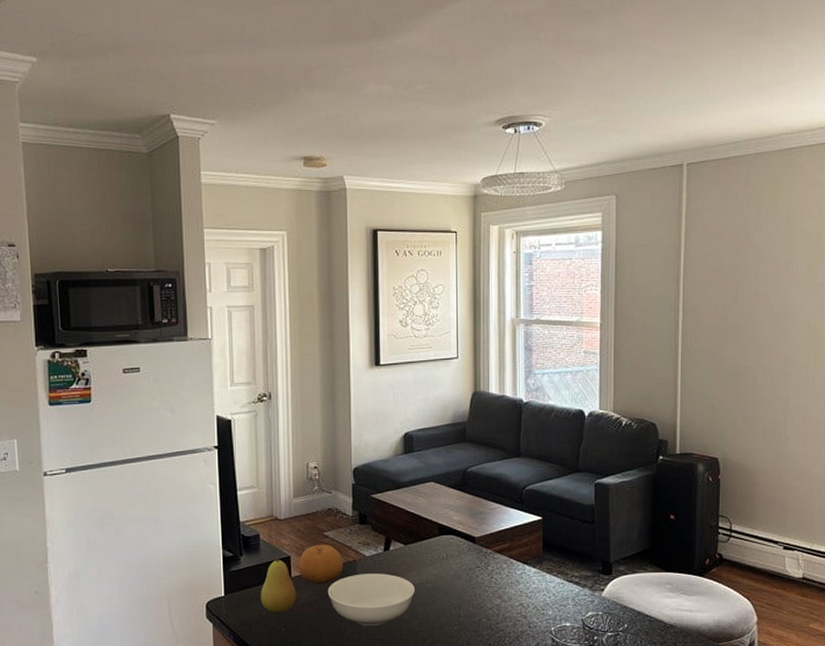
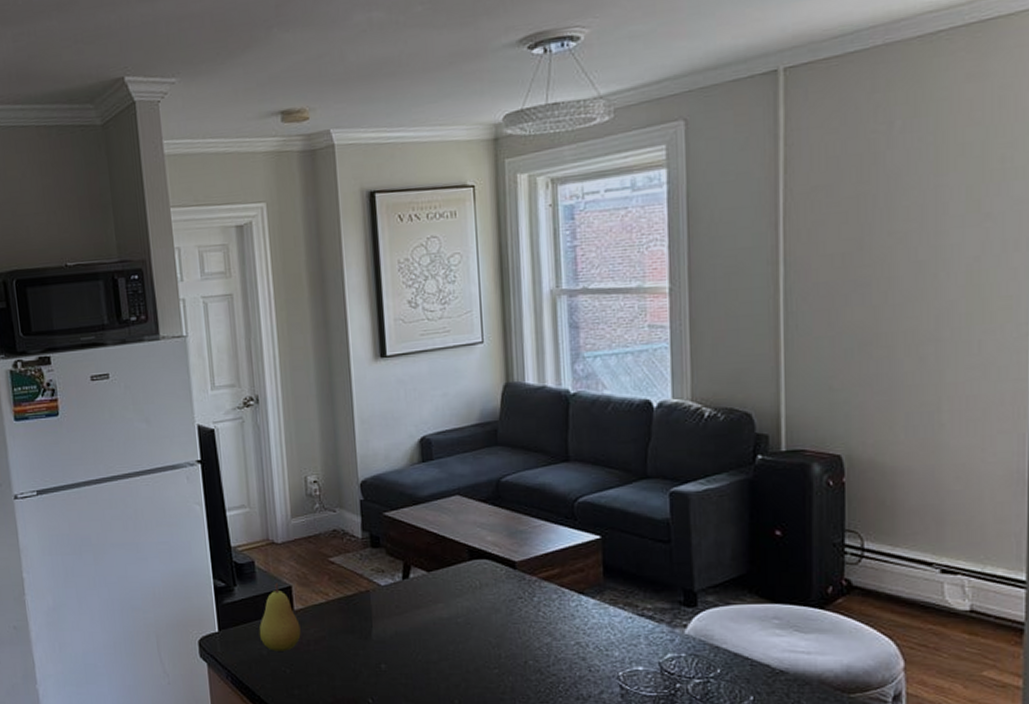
fruit: present [299,545,343,584] -> none [301,572,354,618]
bowl: present [327,573,415,626] -> none [337,606,443,668]

